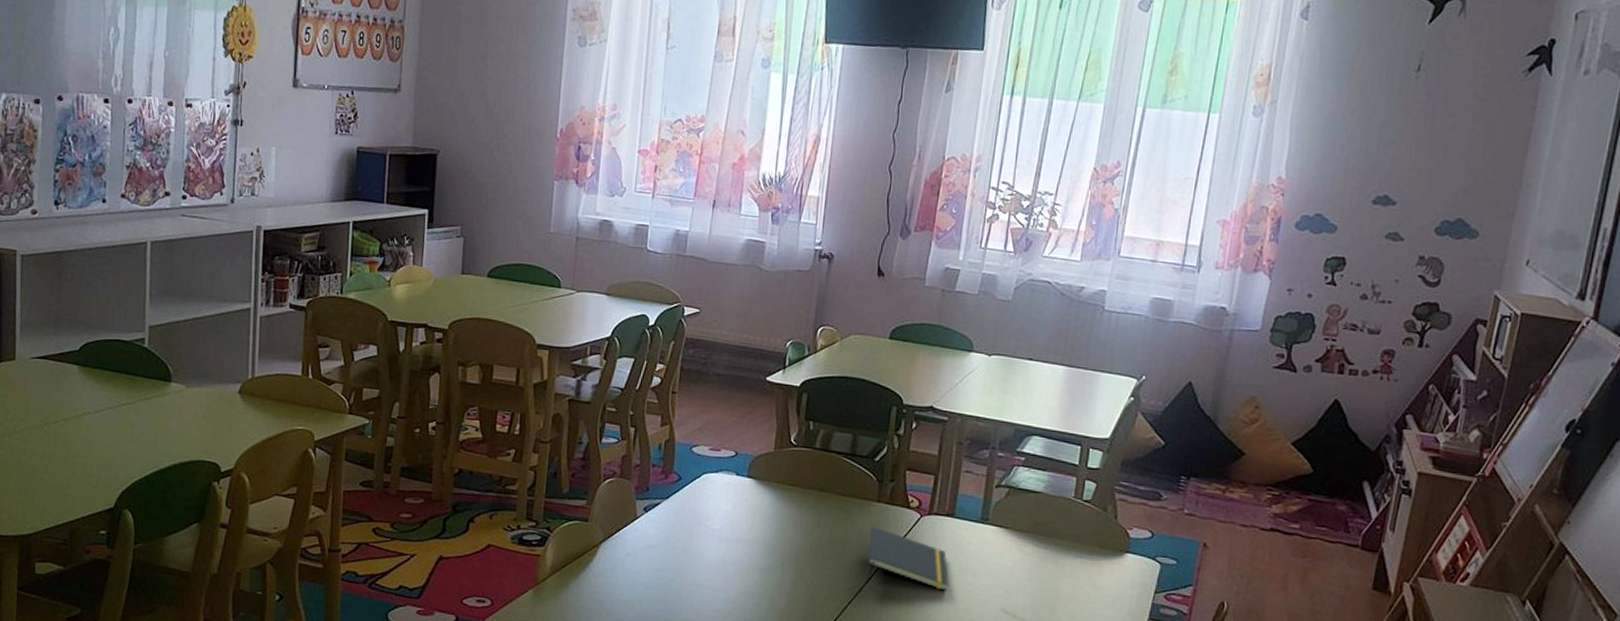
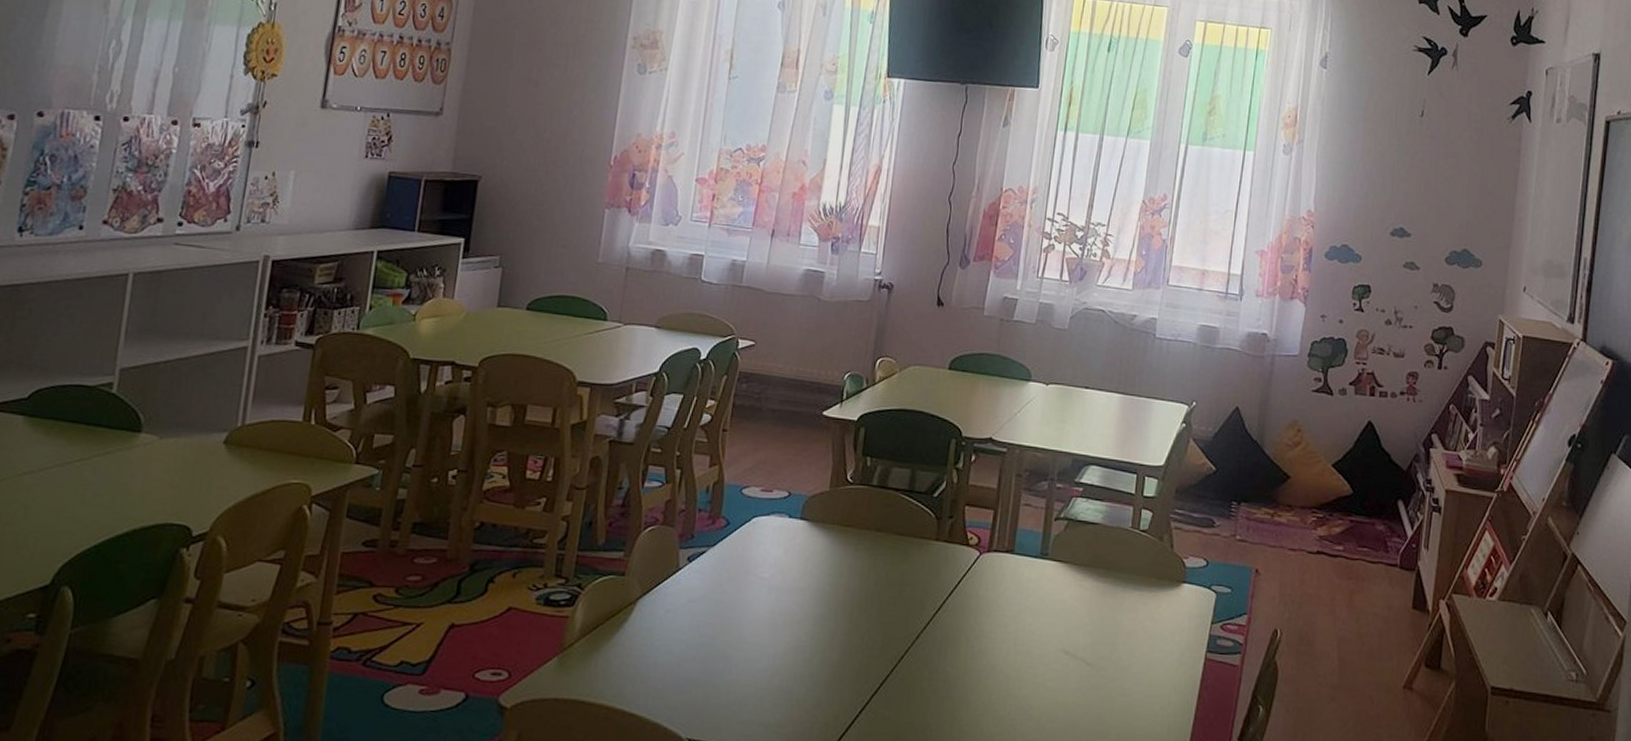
notepad: present [866,526,949,591] -> none [924,566,1009,633]

